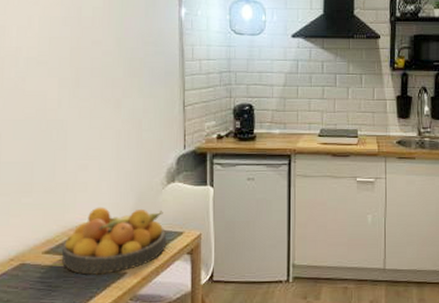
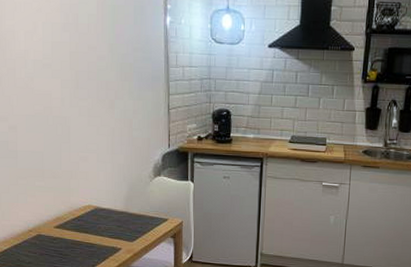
fruit bowl: present [61,207,167,275] -> none [69,193,154,249]

